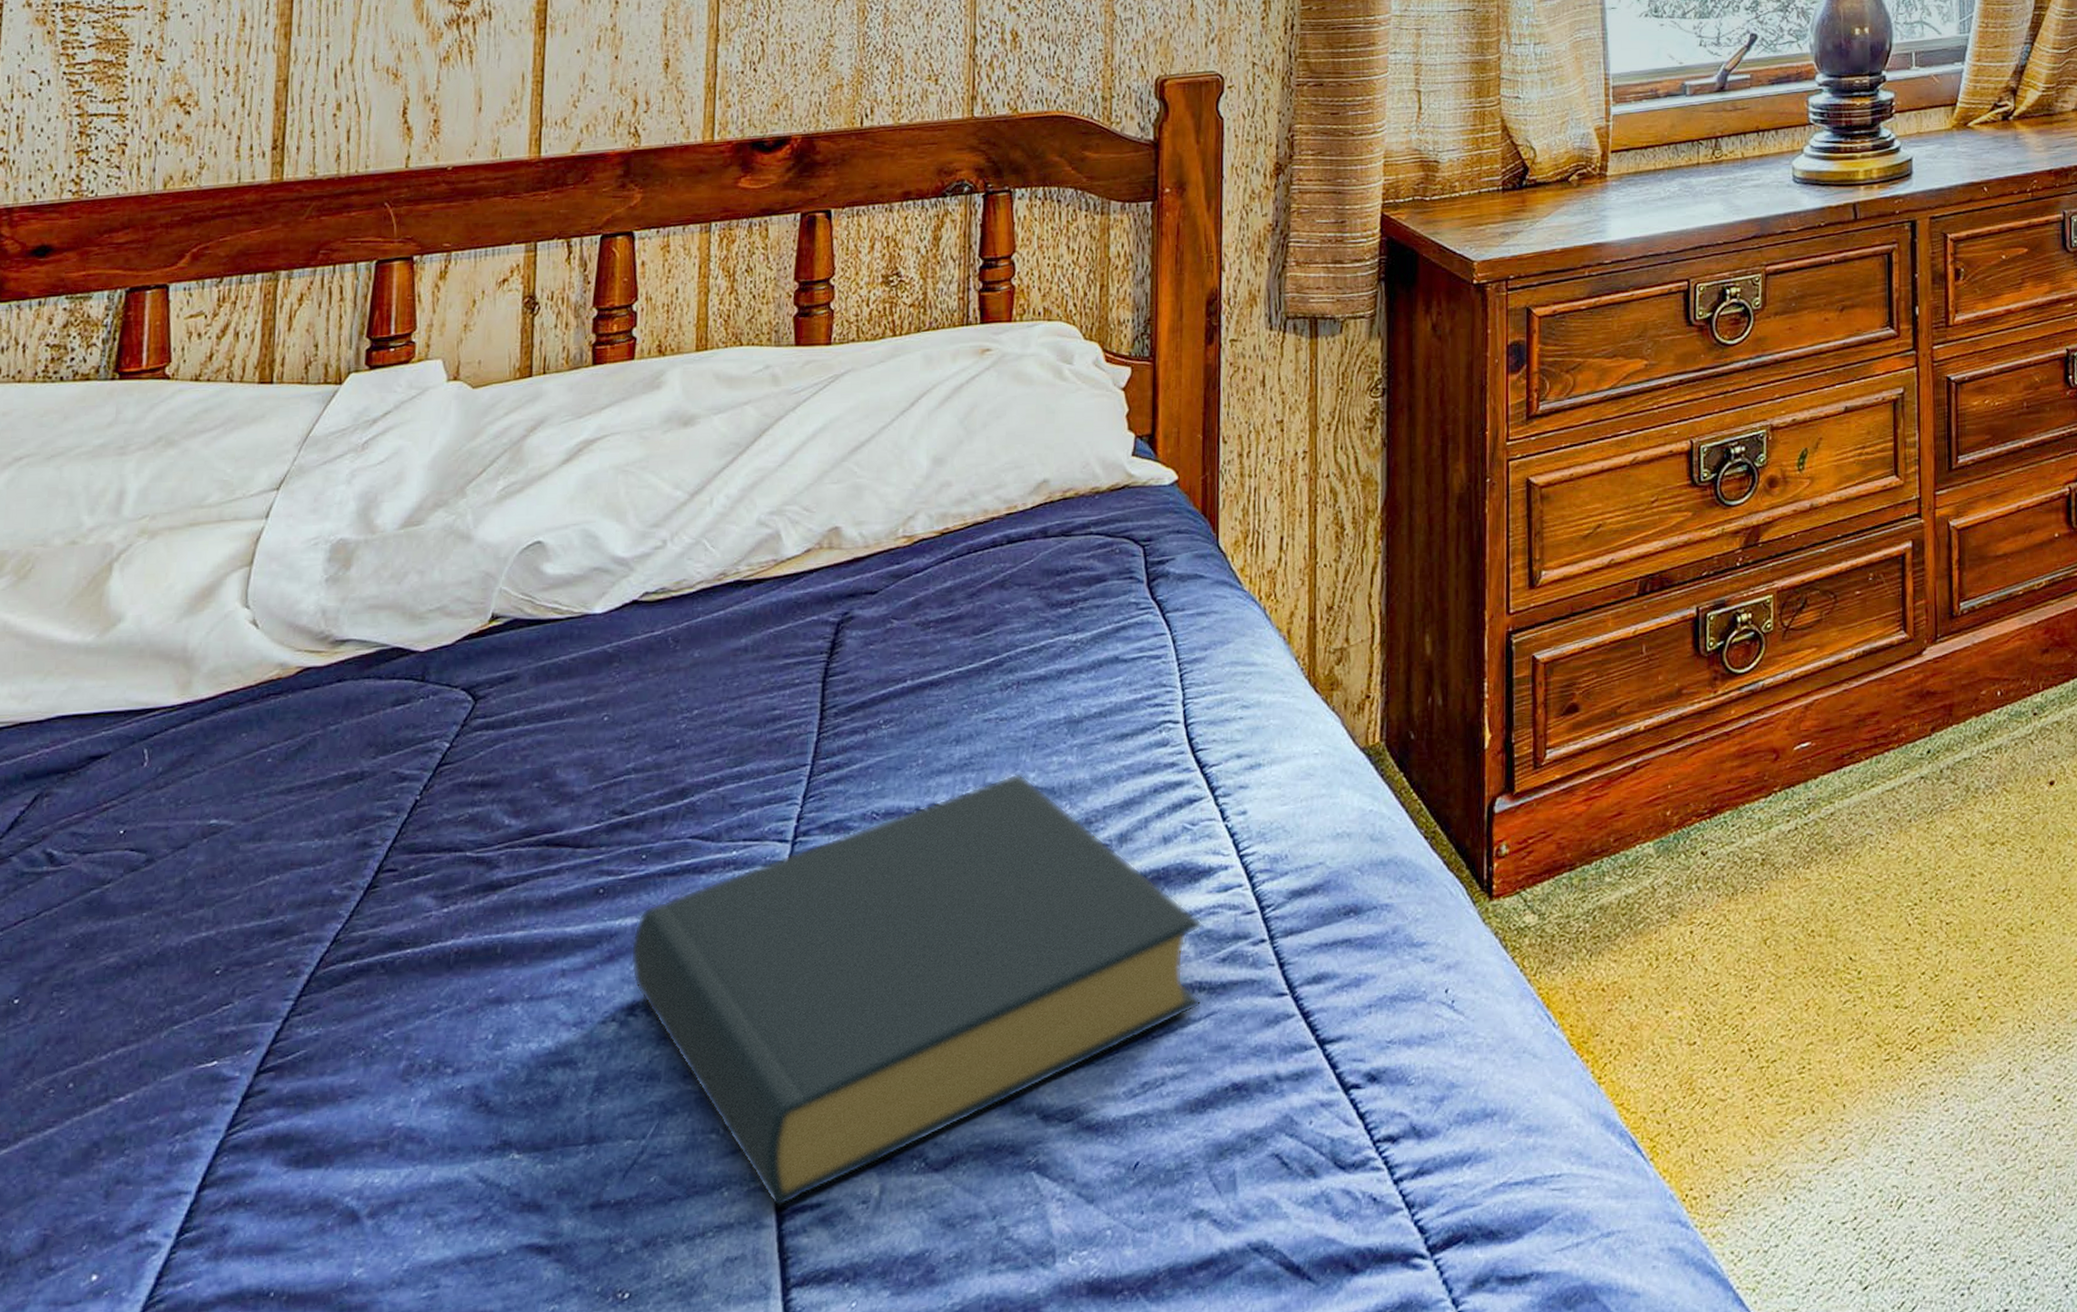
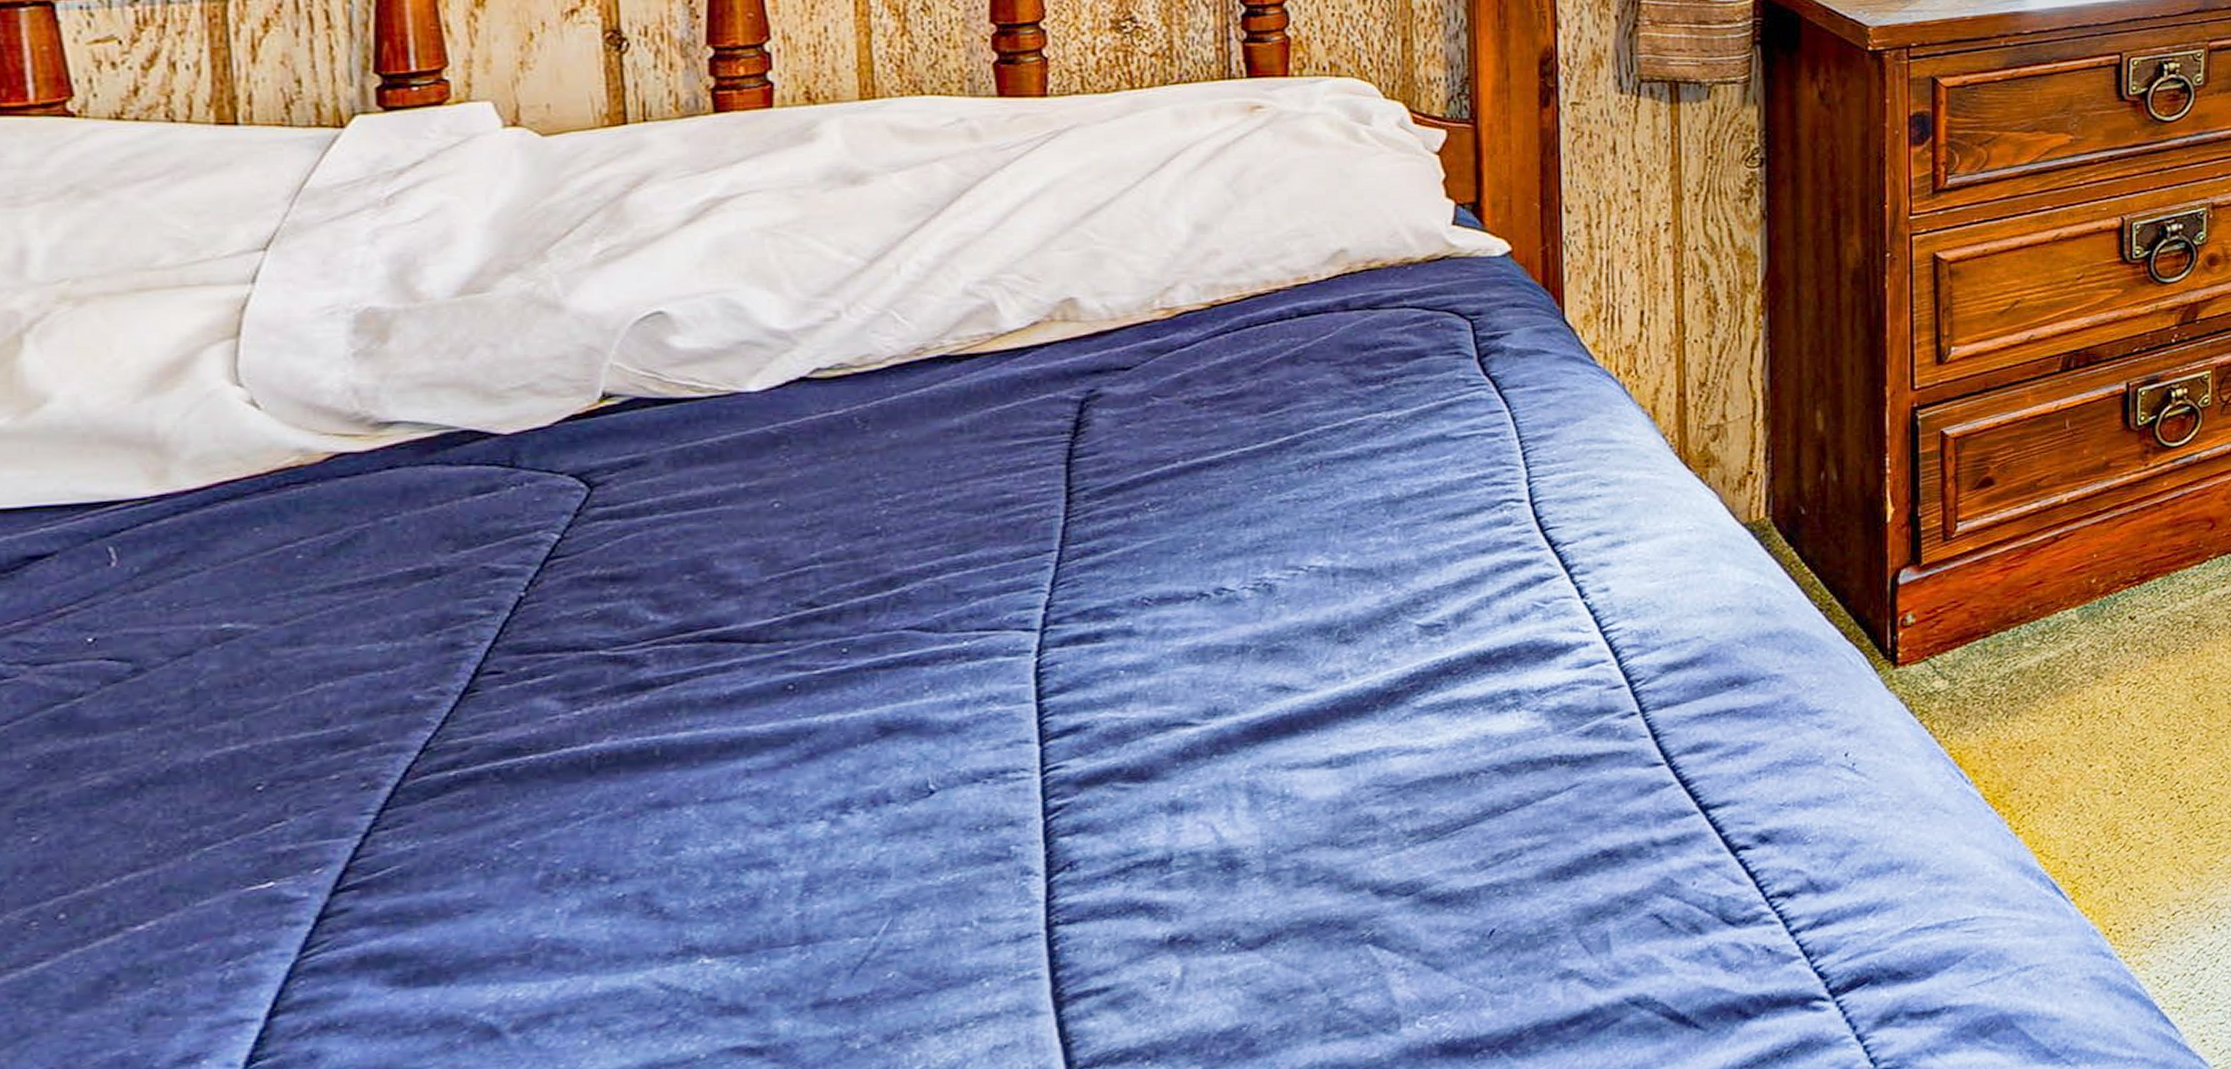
hardback book: present [630,773,1204,1206] -> none [837,555,1563,993]

